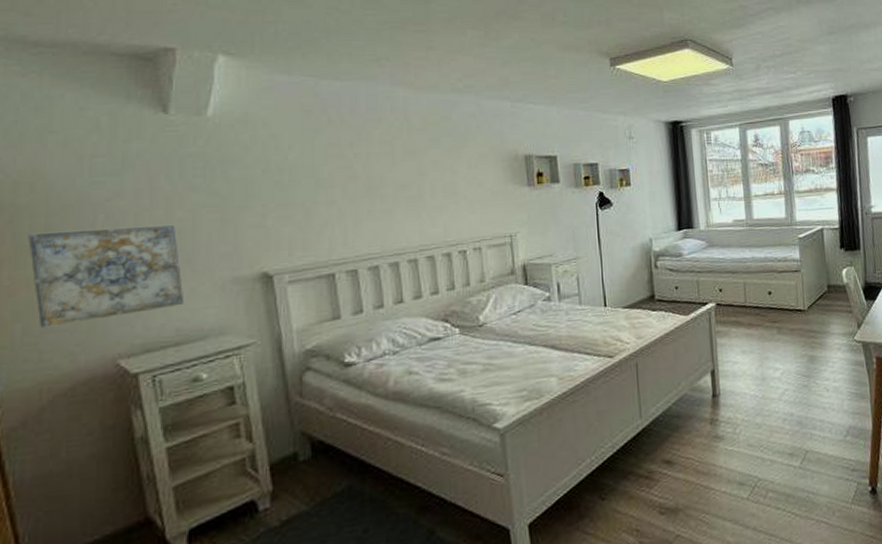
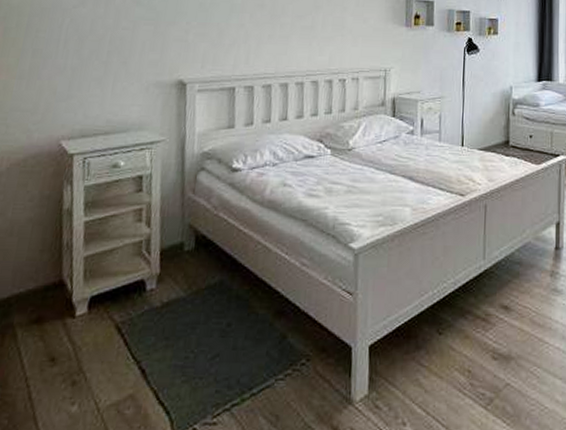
wall art: present [28,225,183,328] -> none [10,28,120,107]

